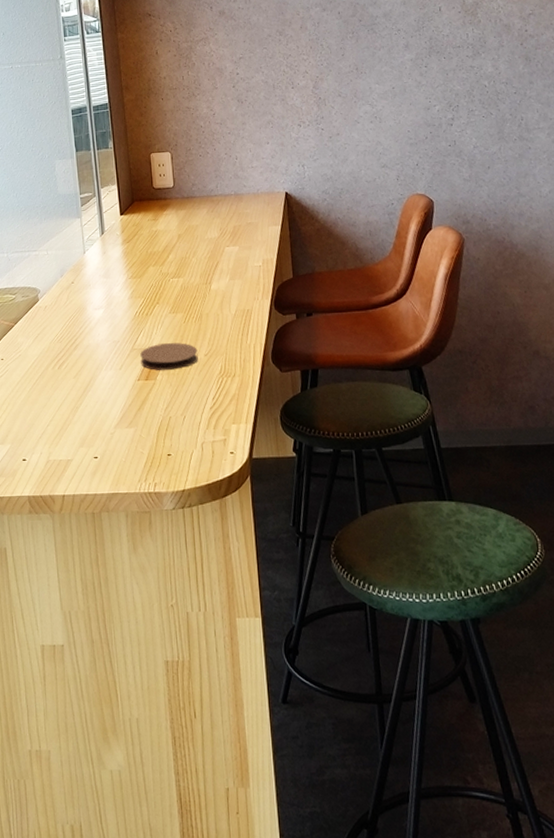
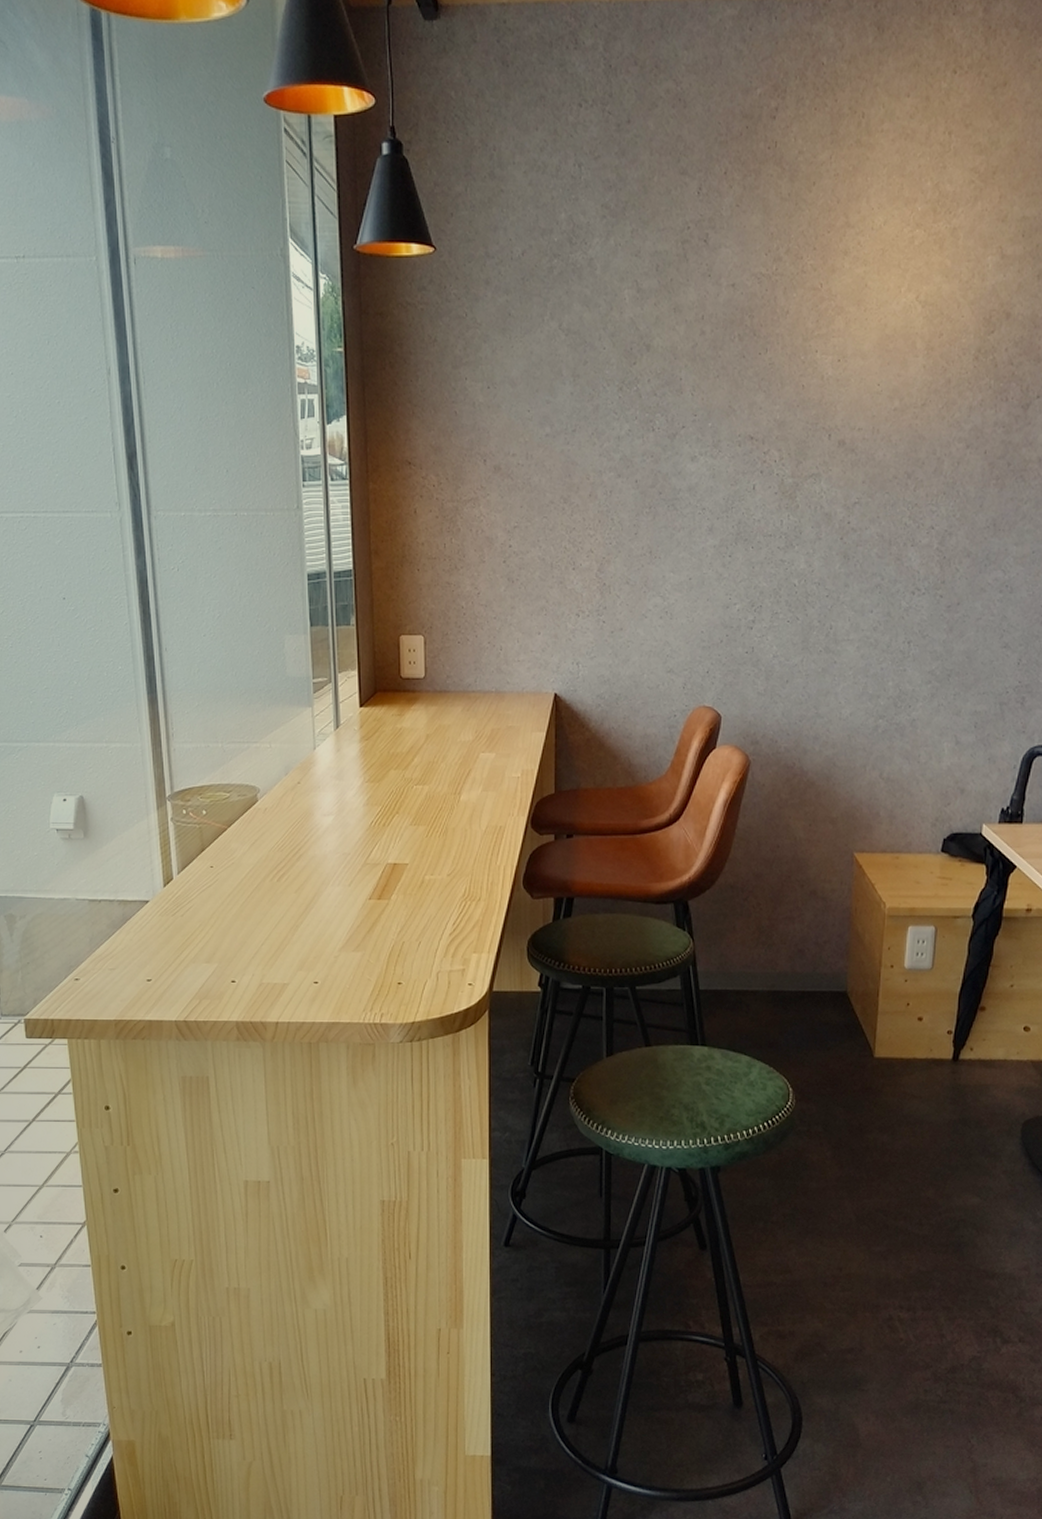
coaster: present [140,342,198,370] -> none [373,858,440,889]

